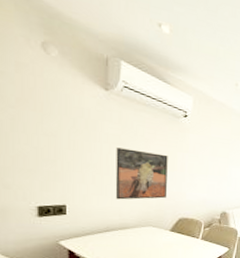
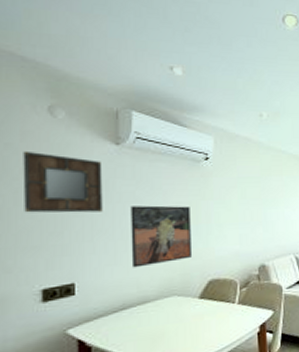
home mirror: none [18,81,92,149] -> present [23,150,103,213]

